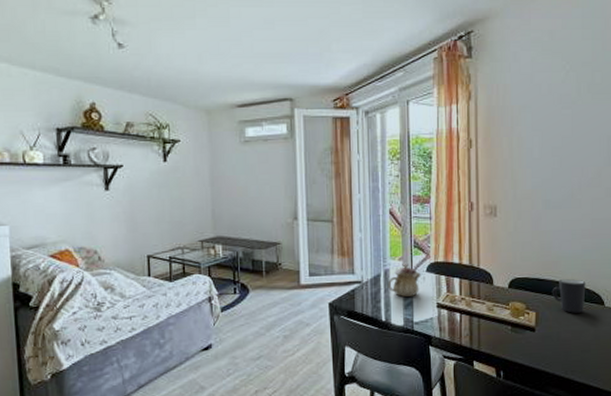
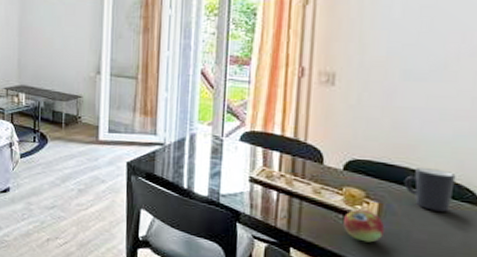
teapot: present [388,262,422,297] -> none [193,128,234,166]
fruit: none [511,319,542,347] -> present [342,209,385,243]

